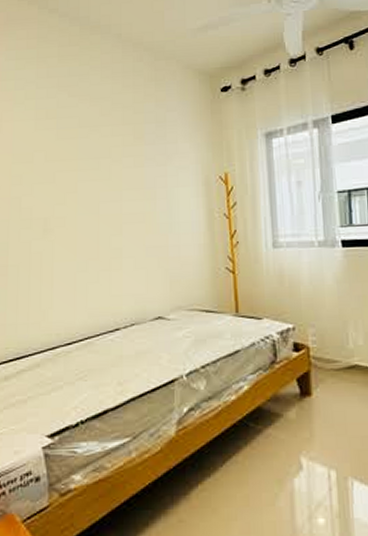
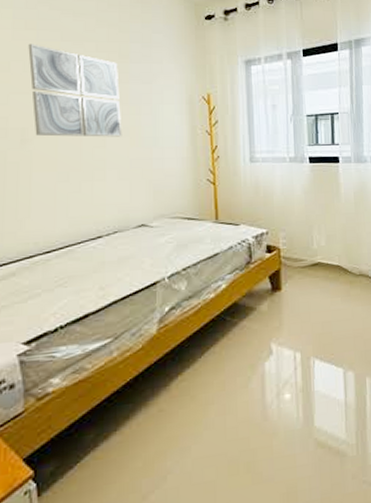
wall art: none [49,132,138,226] -> present [28,43,122,137]

